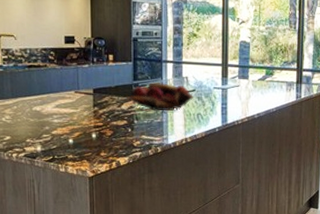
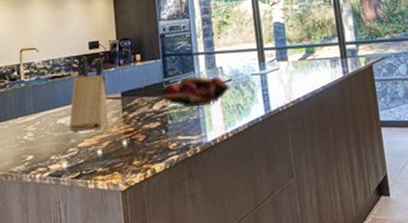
knife block: none [44,49,81,122] -> present [69,56,108,134]

